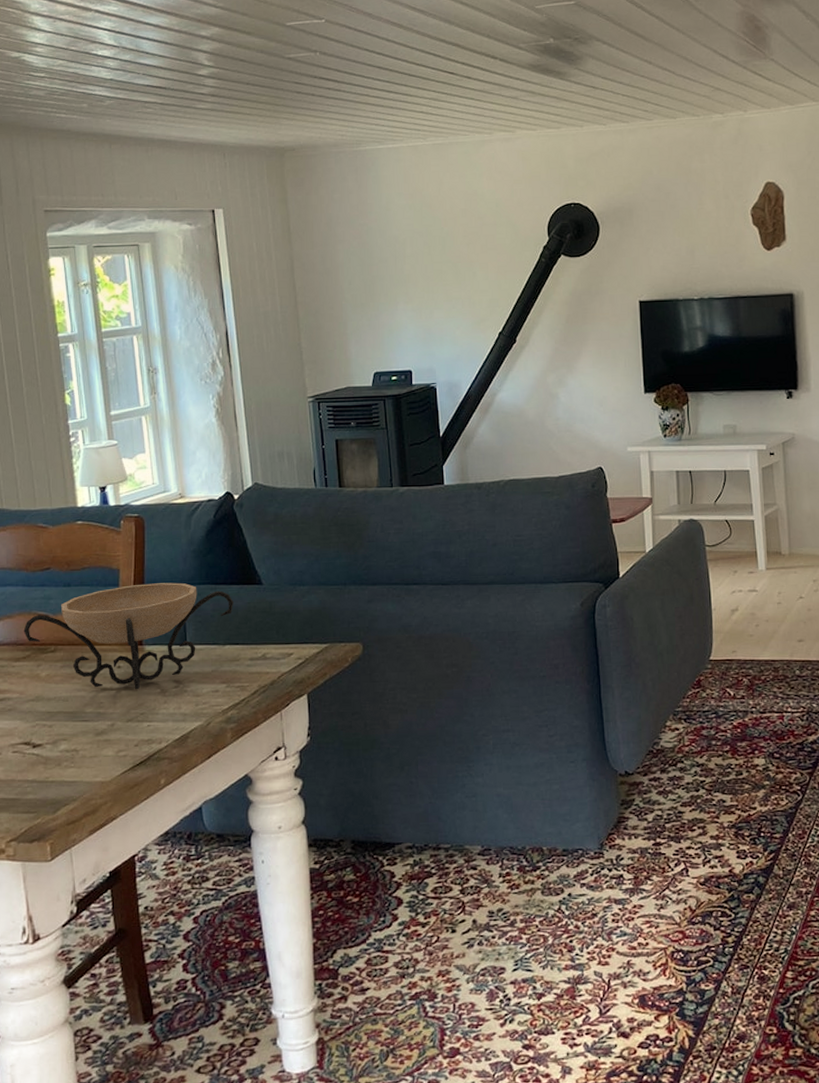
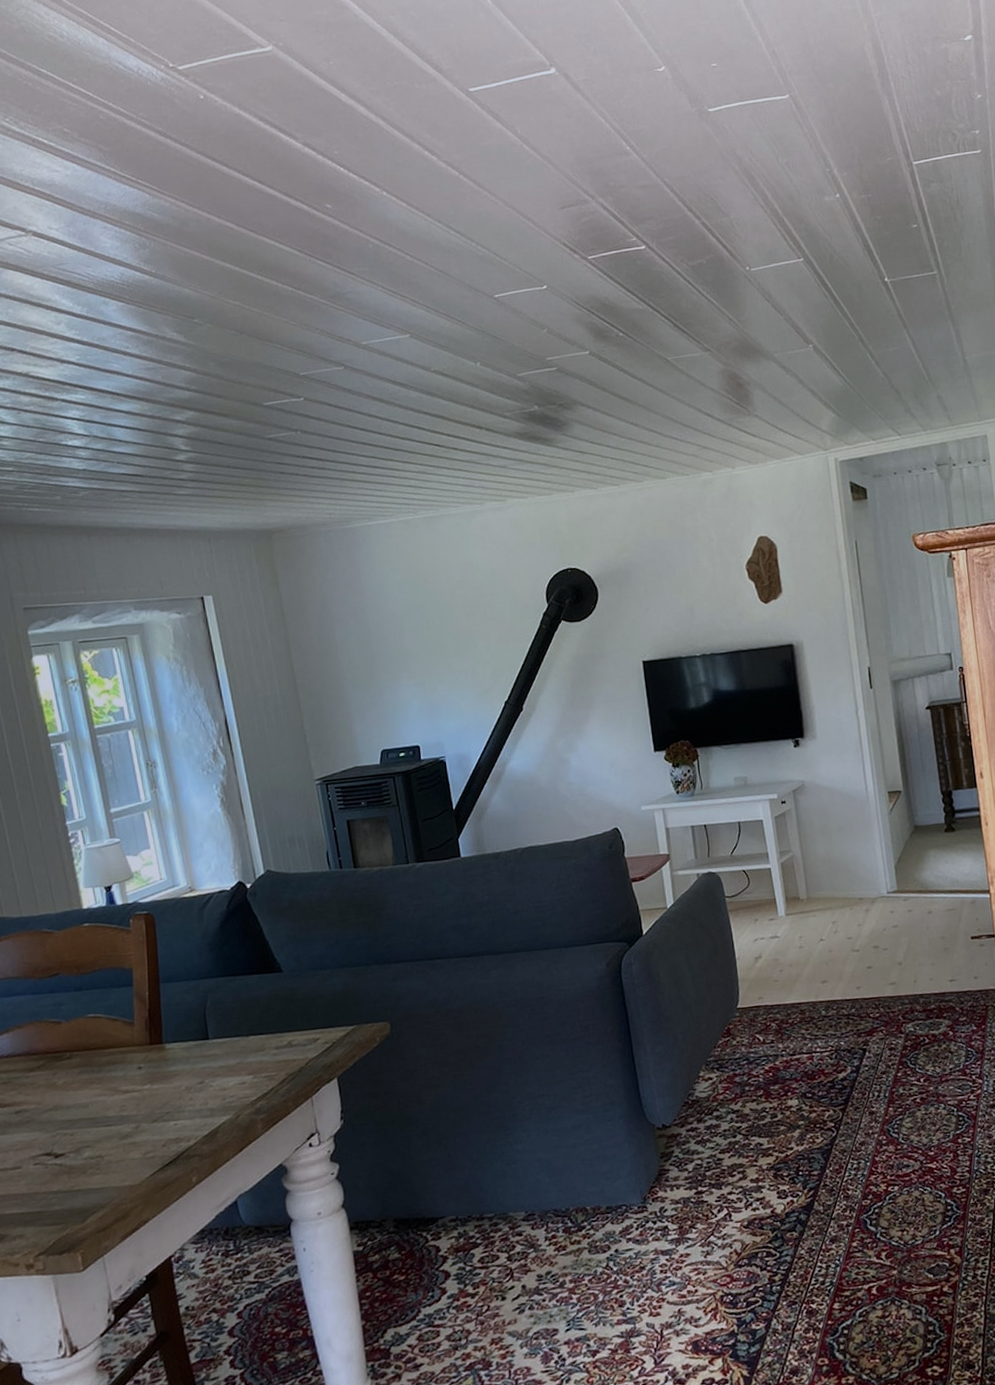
decorative bowl: present [23,582,233,690] -> none [35,977,254,1091]

